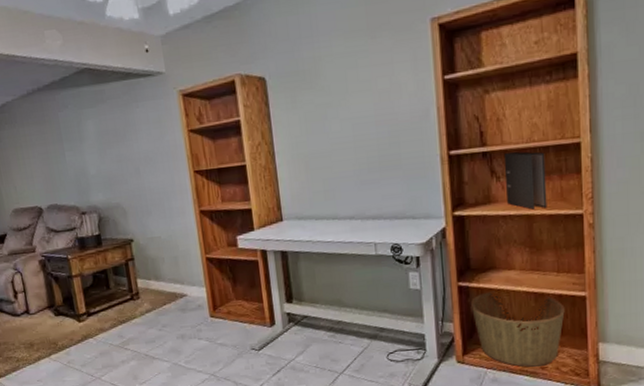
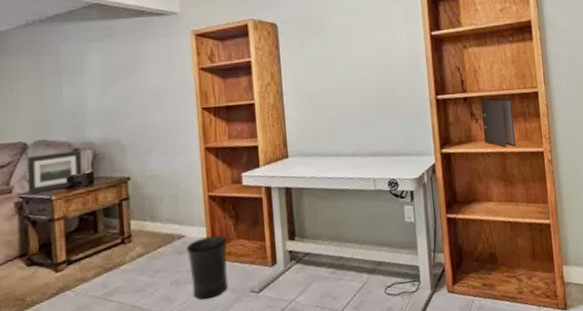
picture frame: none [44,214,93,254] -> present [27,150,83,194]
waste bin: none [189,296,229,354] -> present [186,235,228,300]
basket: present [470,291,565,367] -> none [457,221,535,293]

